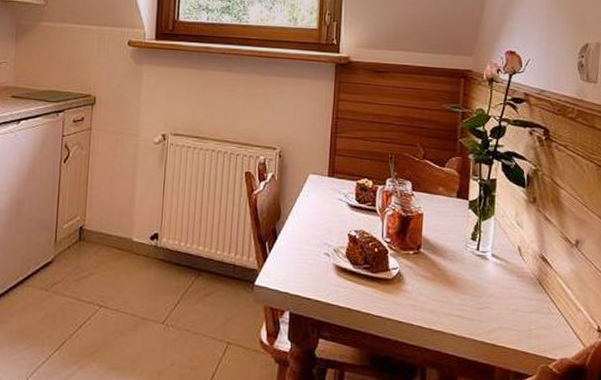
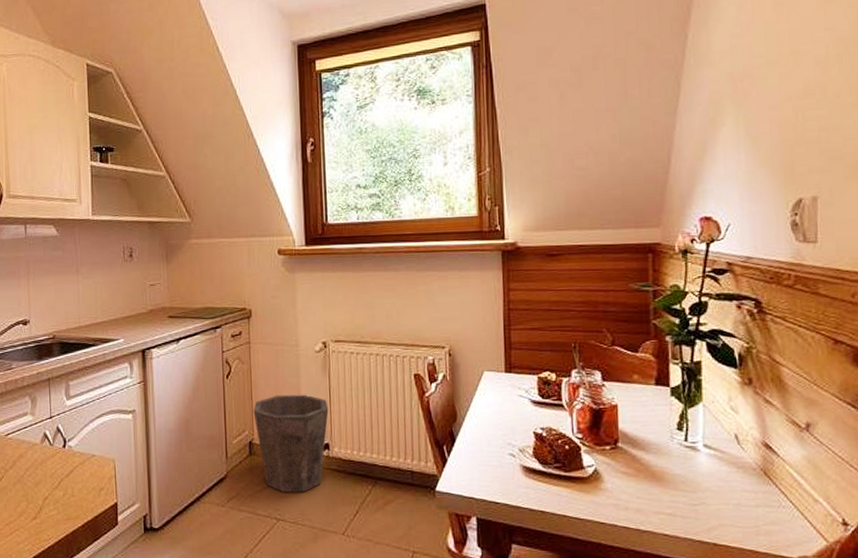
waste bin: none [87,182,161,280] -> present [253,394,329,492]

